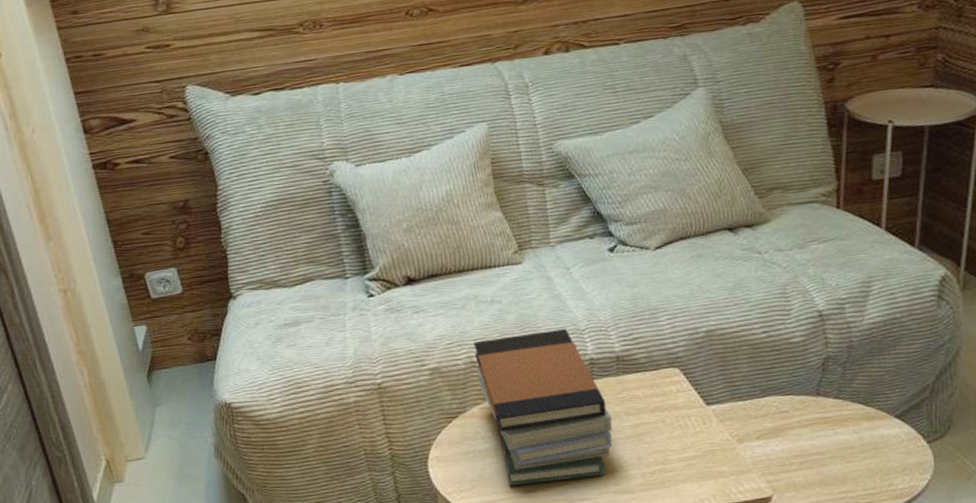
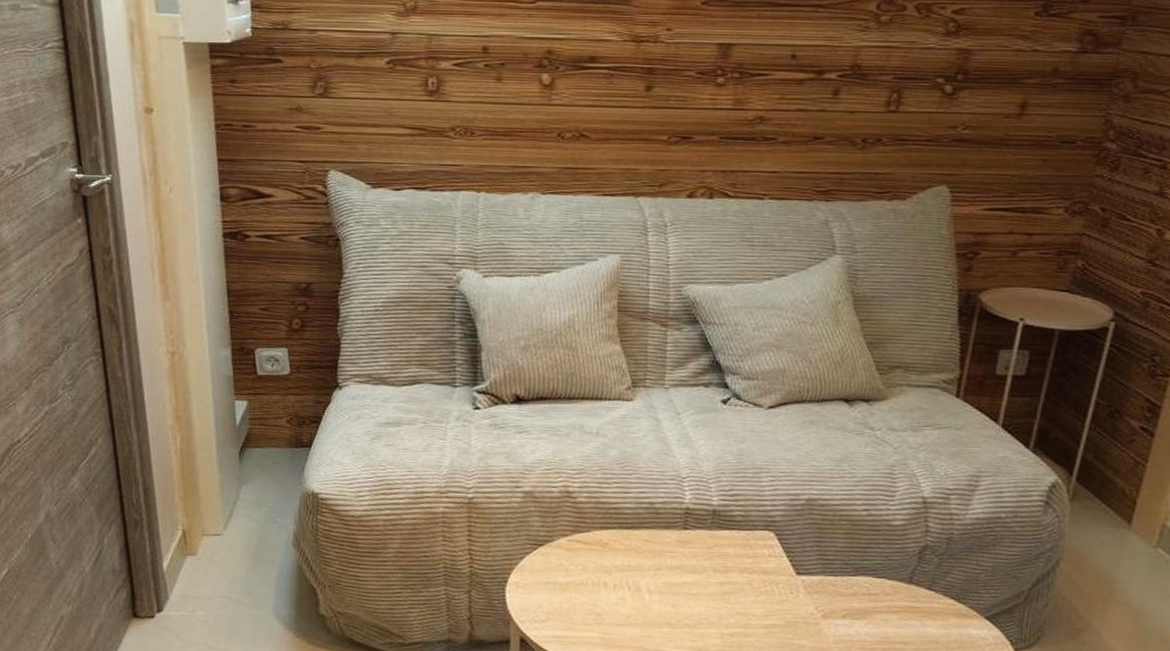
book stack: present [473,329,613,486] -> none [569,471,699,629]

